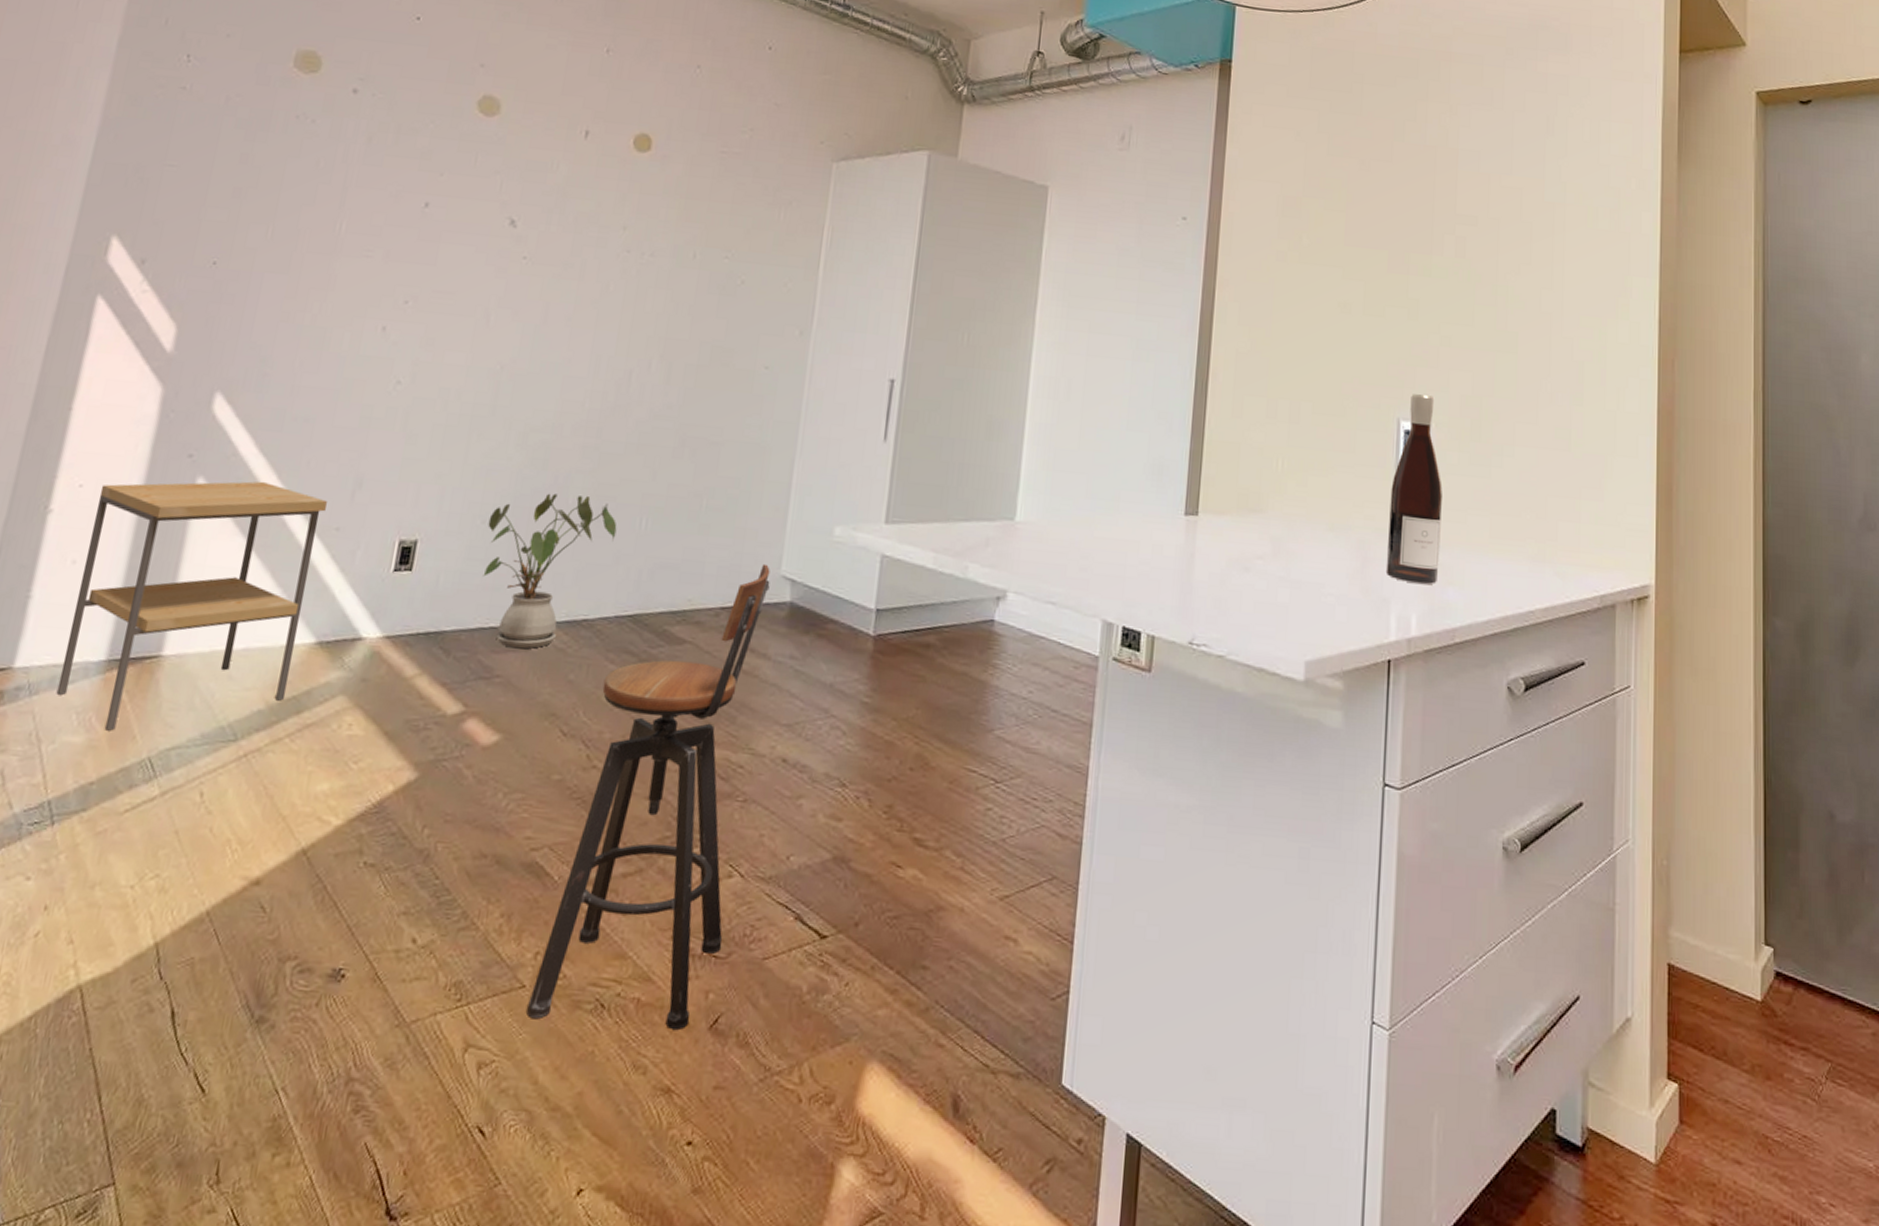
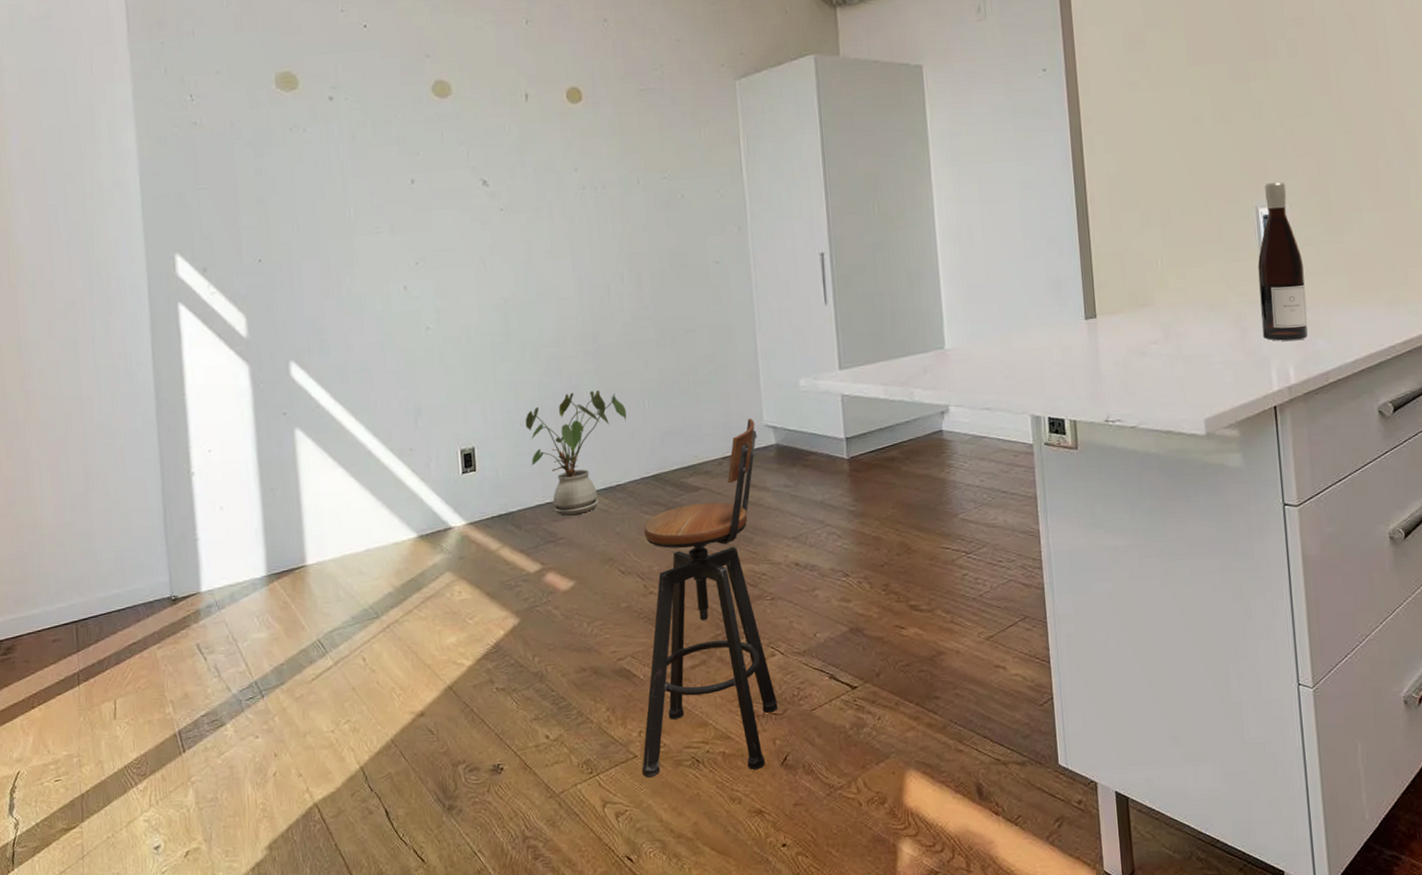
side table: present [56,481,327,731] -> none [225,423,406,626]

